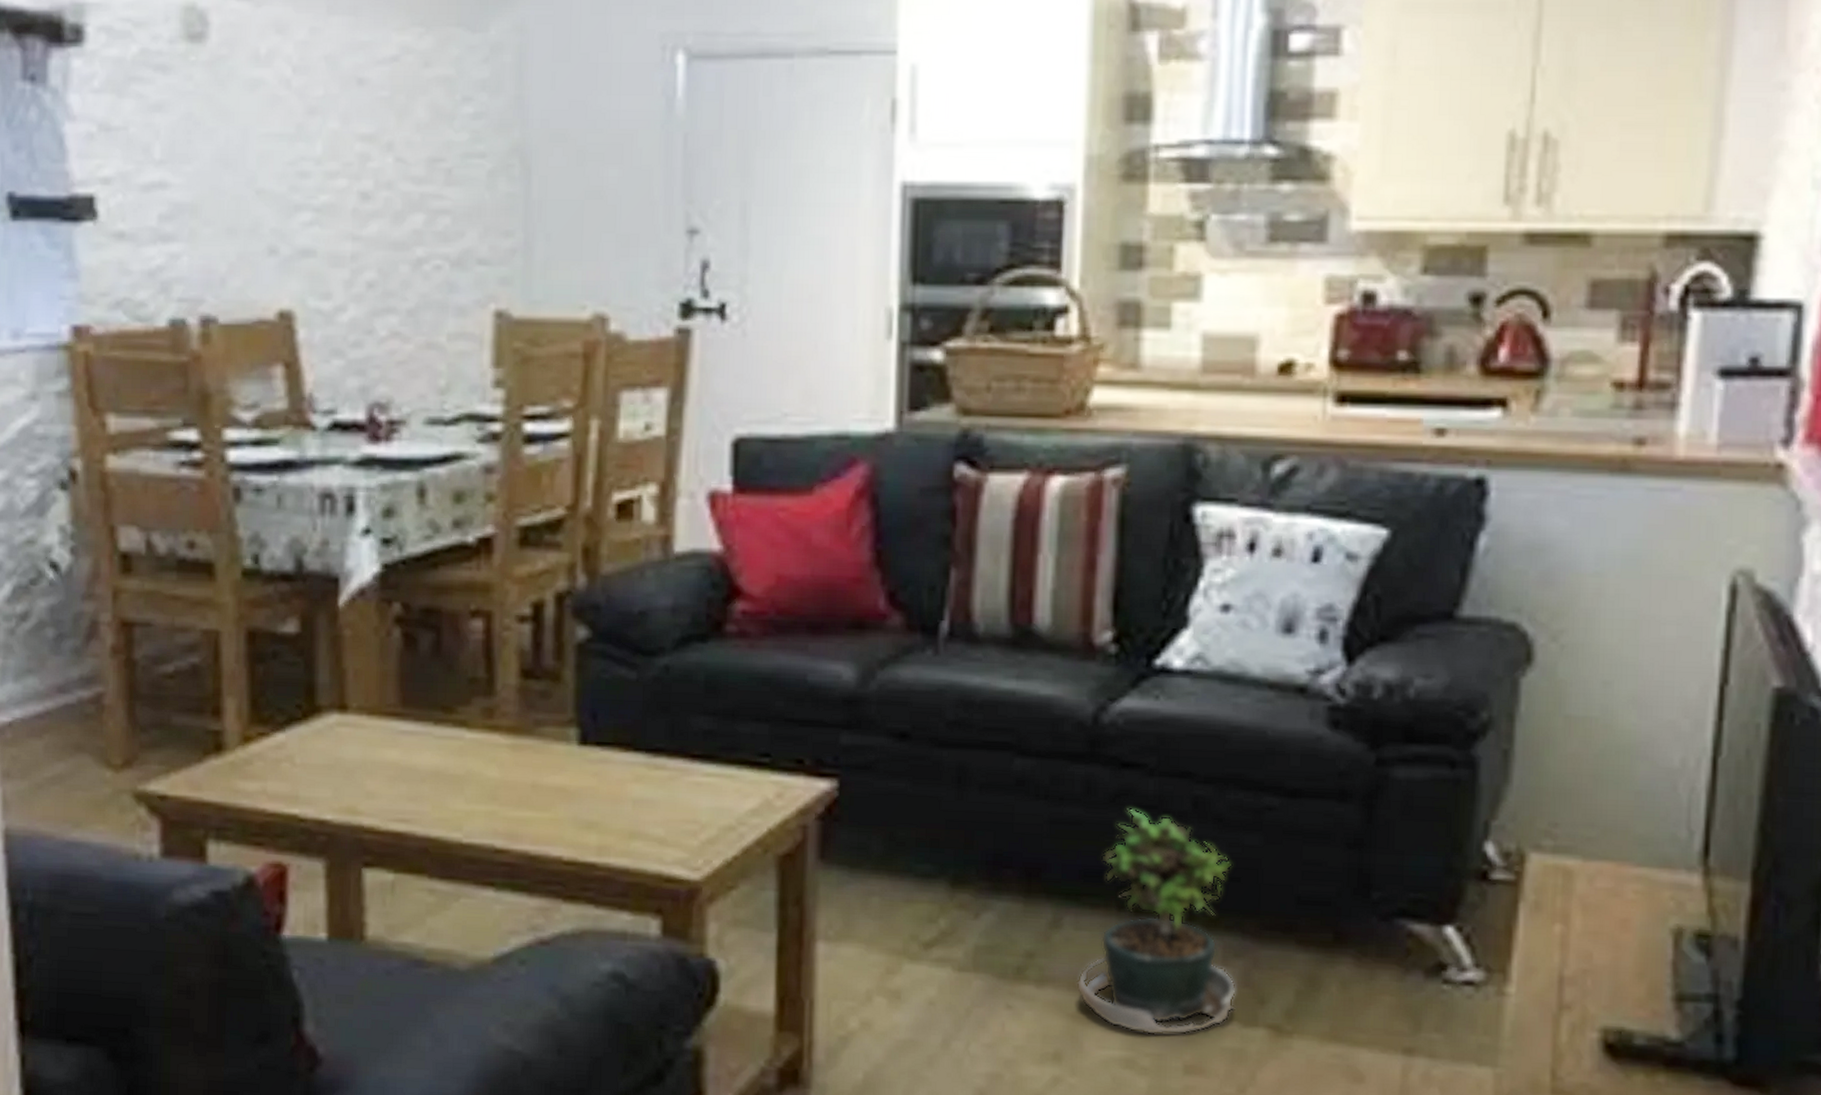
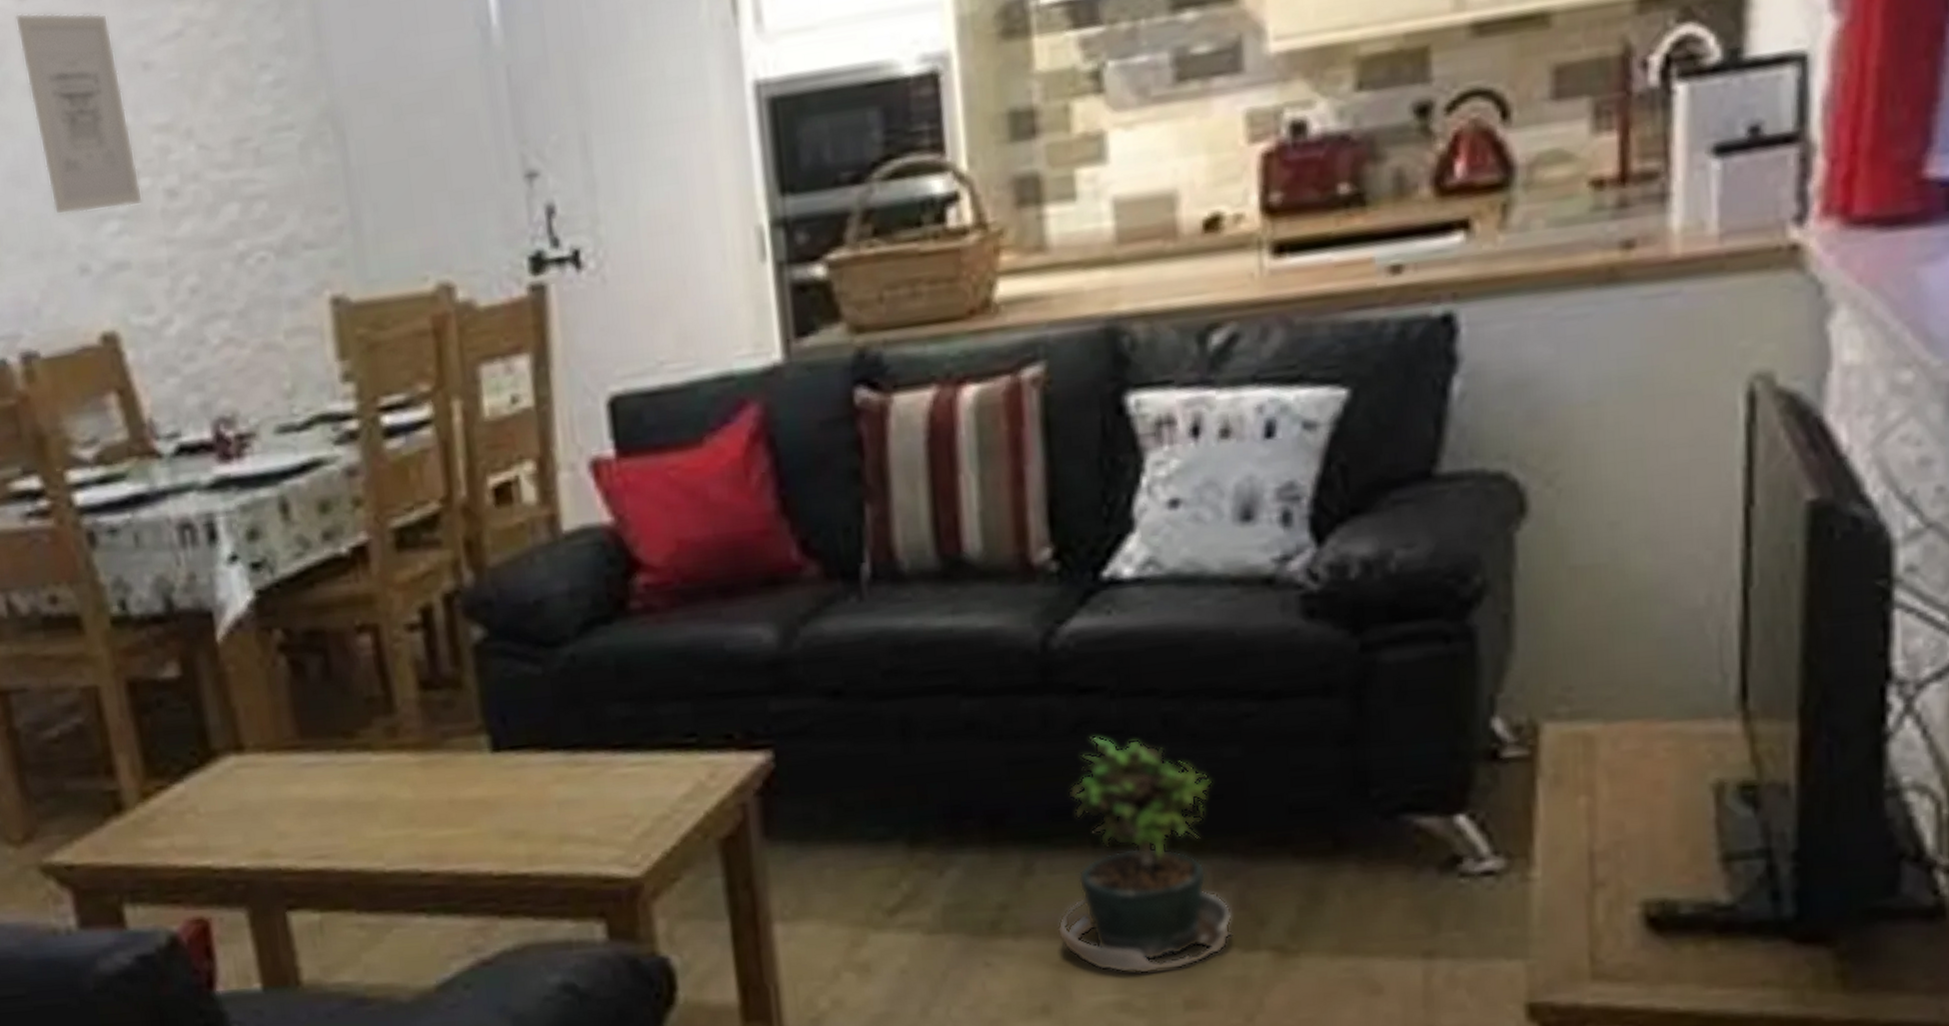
wall art: none [248,18,338,202] -> present [14,12,144,215]

